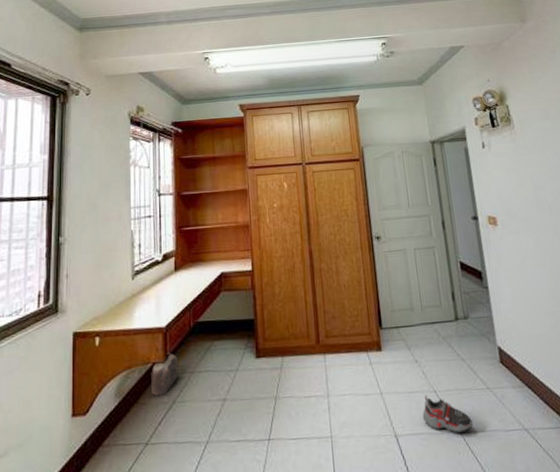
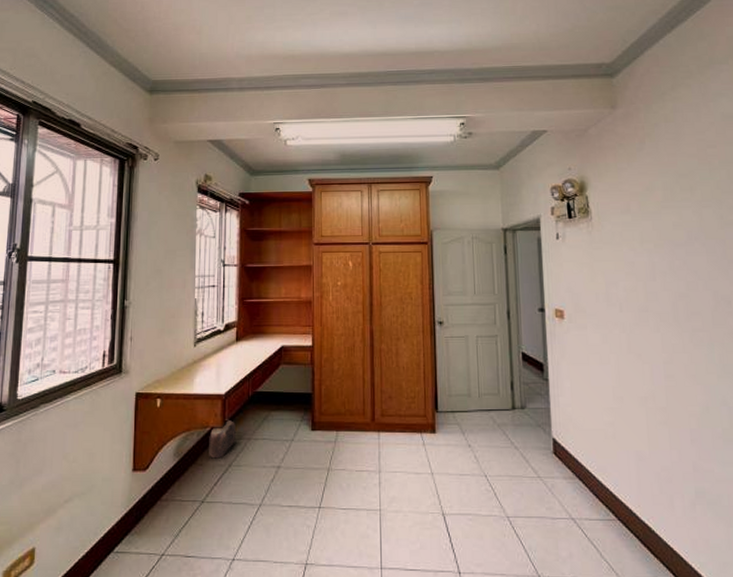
shoe: present [422,395,473,434] -> none [471,478,520,518]

